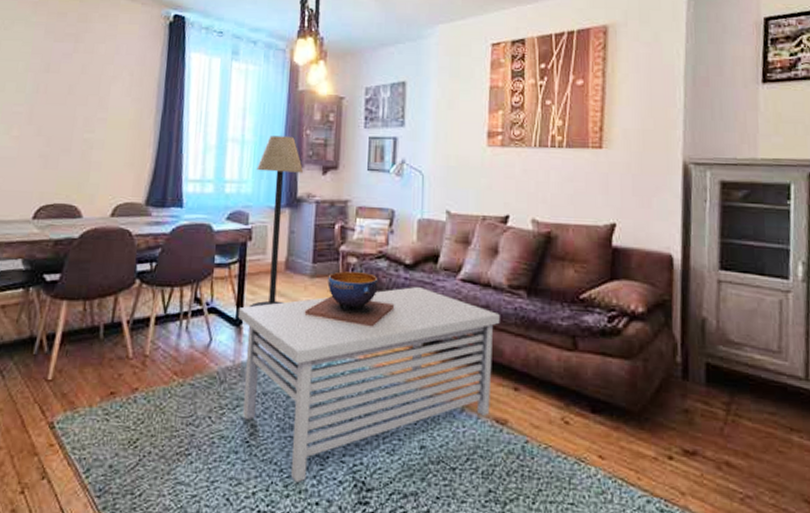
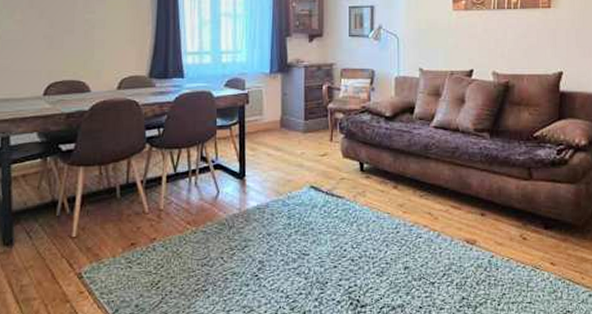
coffee table: present [237,287,500,482] -> none [240,135,468,305]
floor lamp: present [249,136,303,308] -> none [249,9,291,162]
decorative bowl: present [304,271,395,327] -> none [299,126,378,172]

